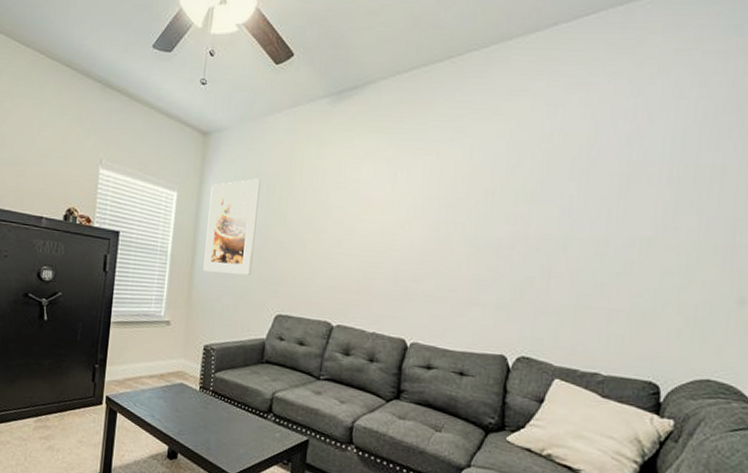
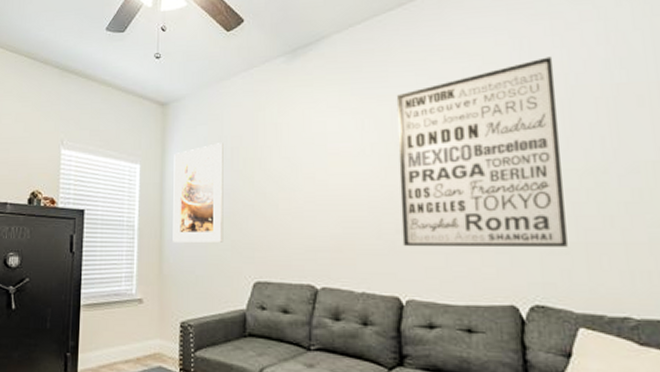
wall art: none [415,127,582,308] -> present [396,57,568,247]

